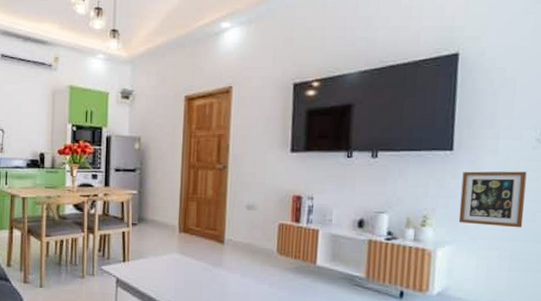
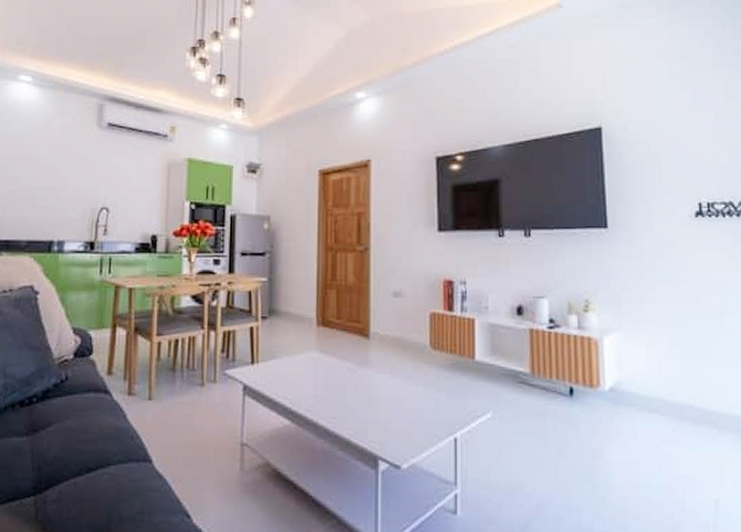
picture frame: present [458,171,527,228] -> none [620,249,688,311]

